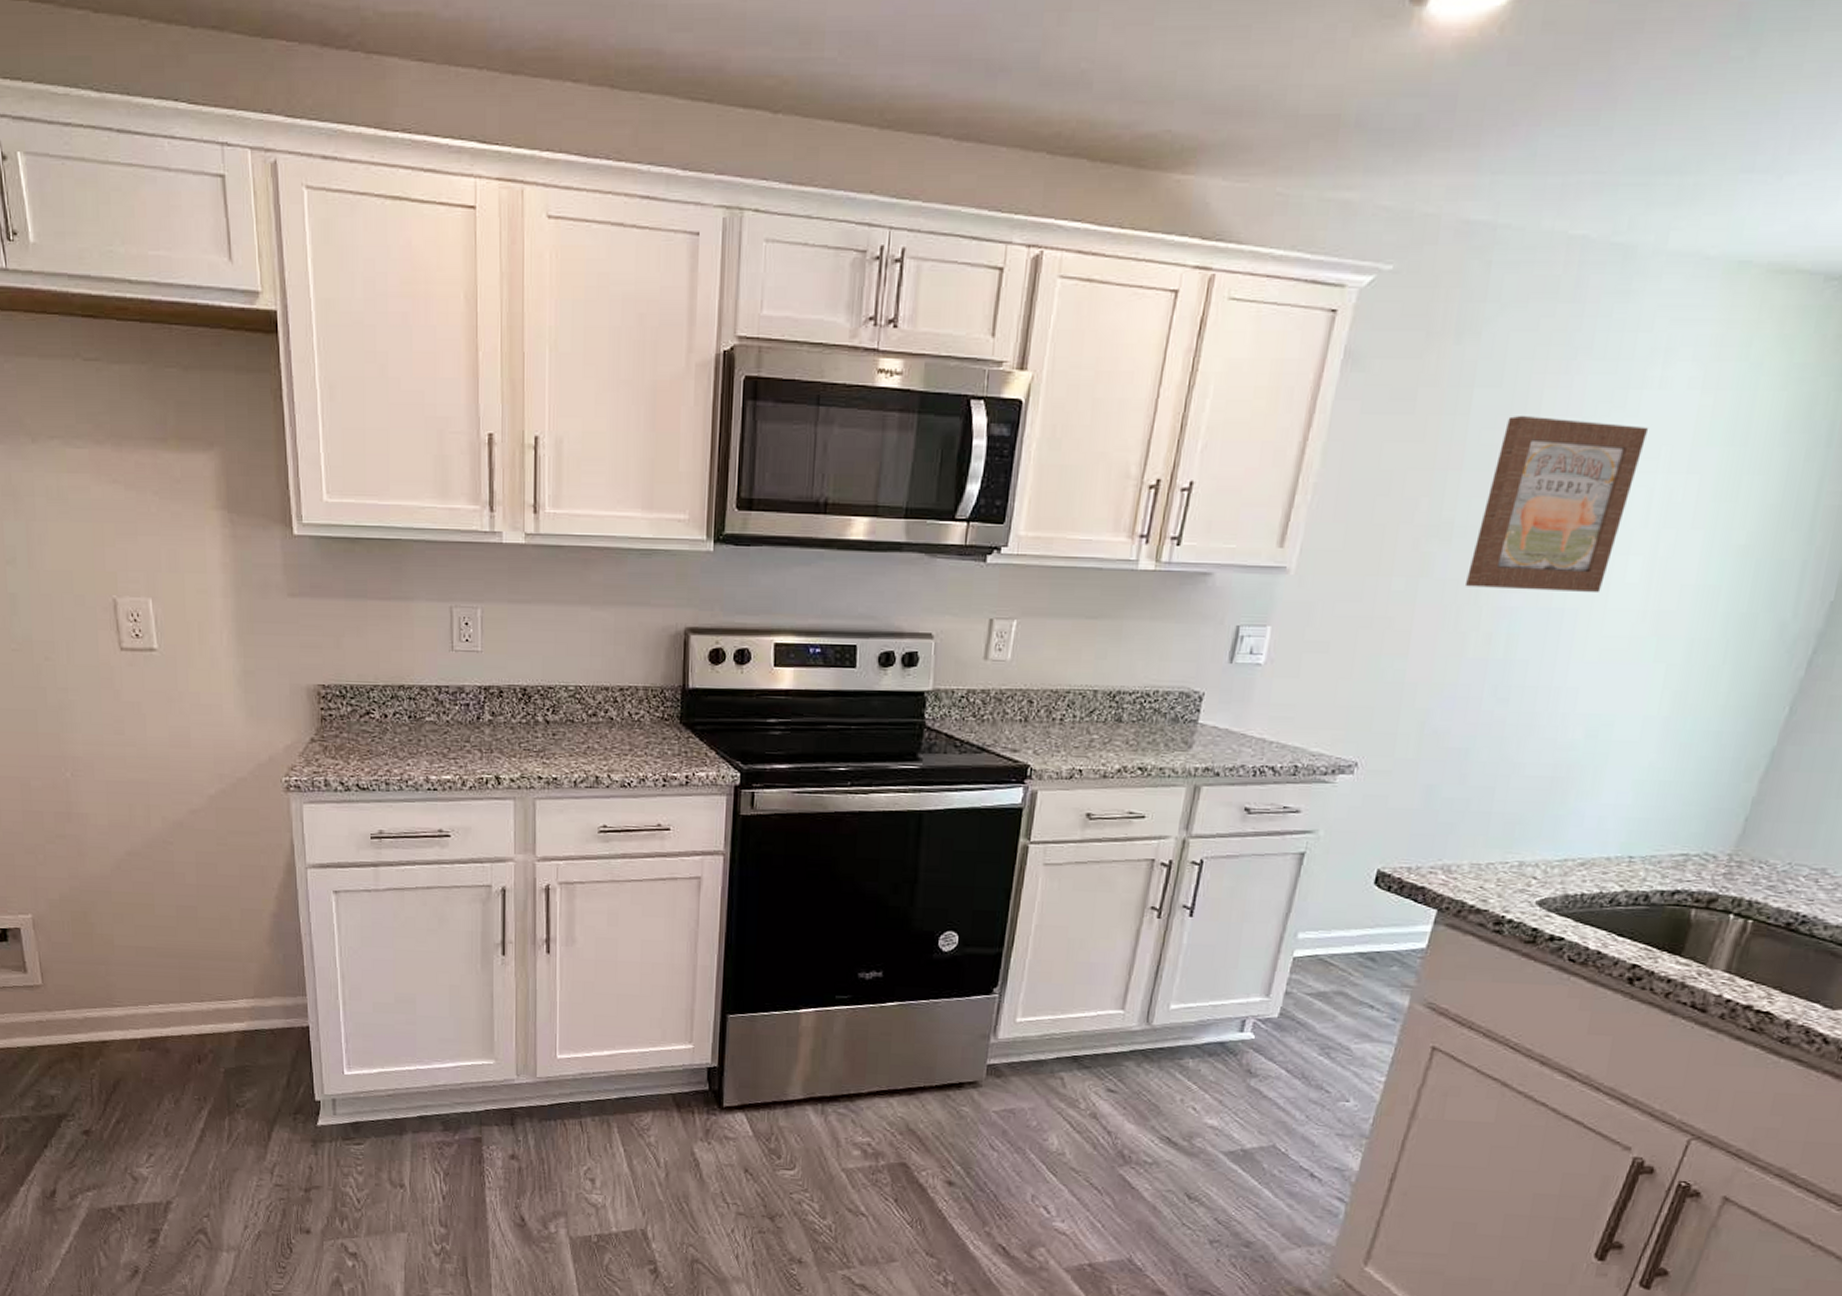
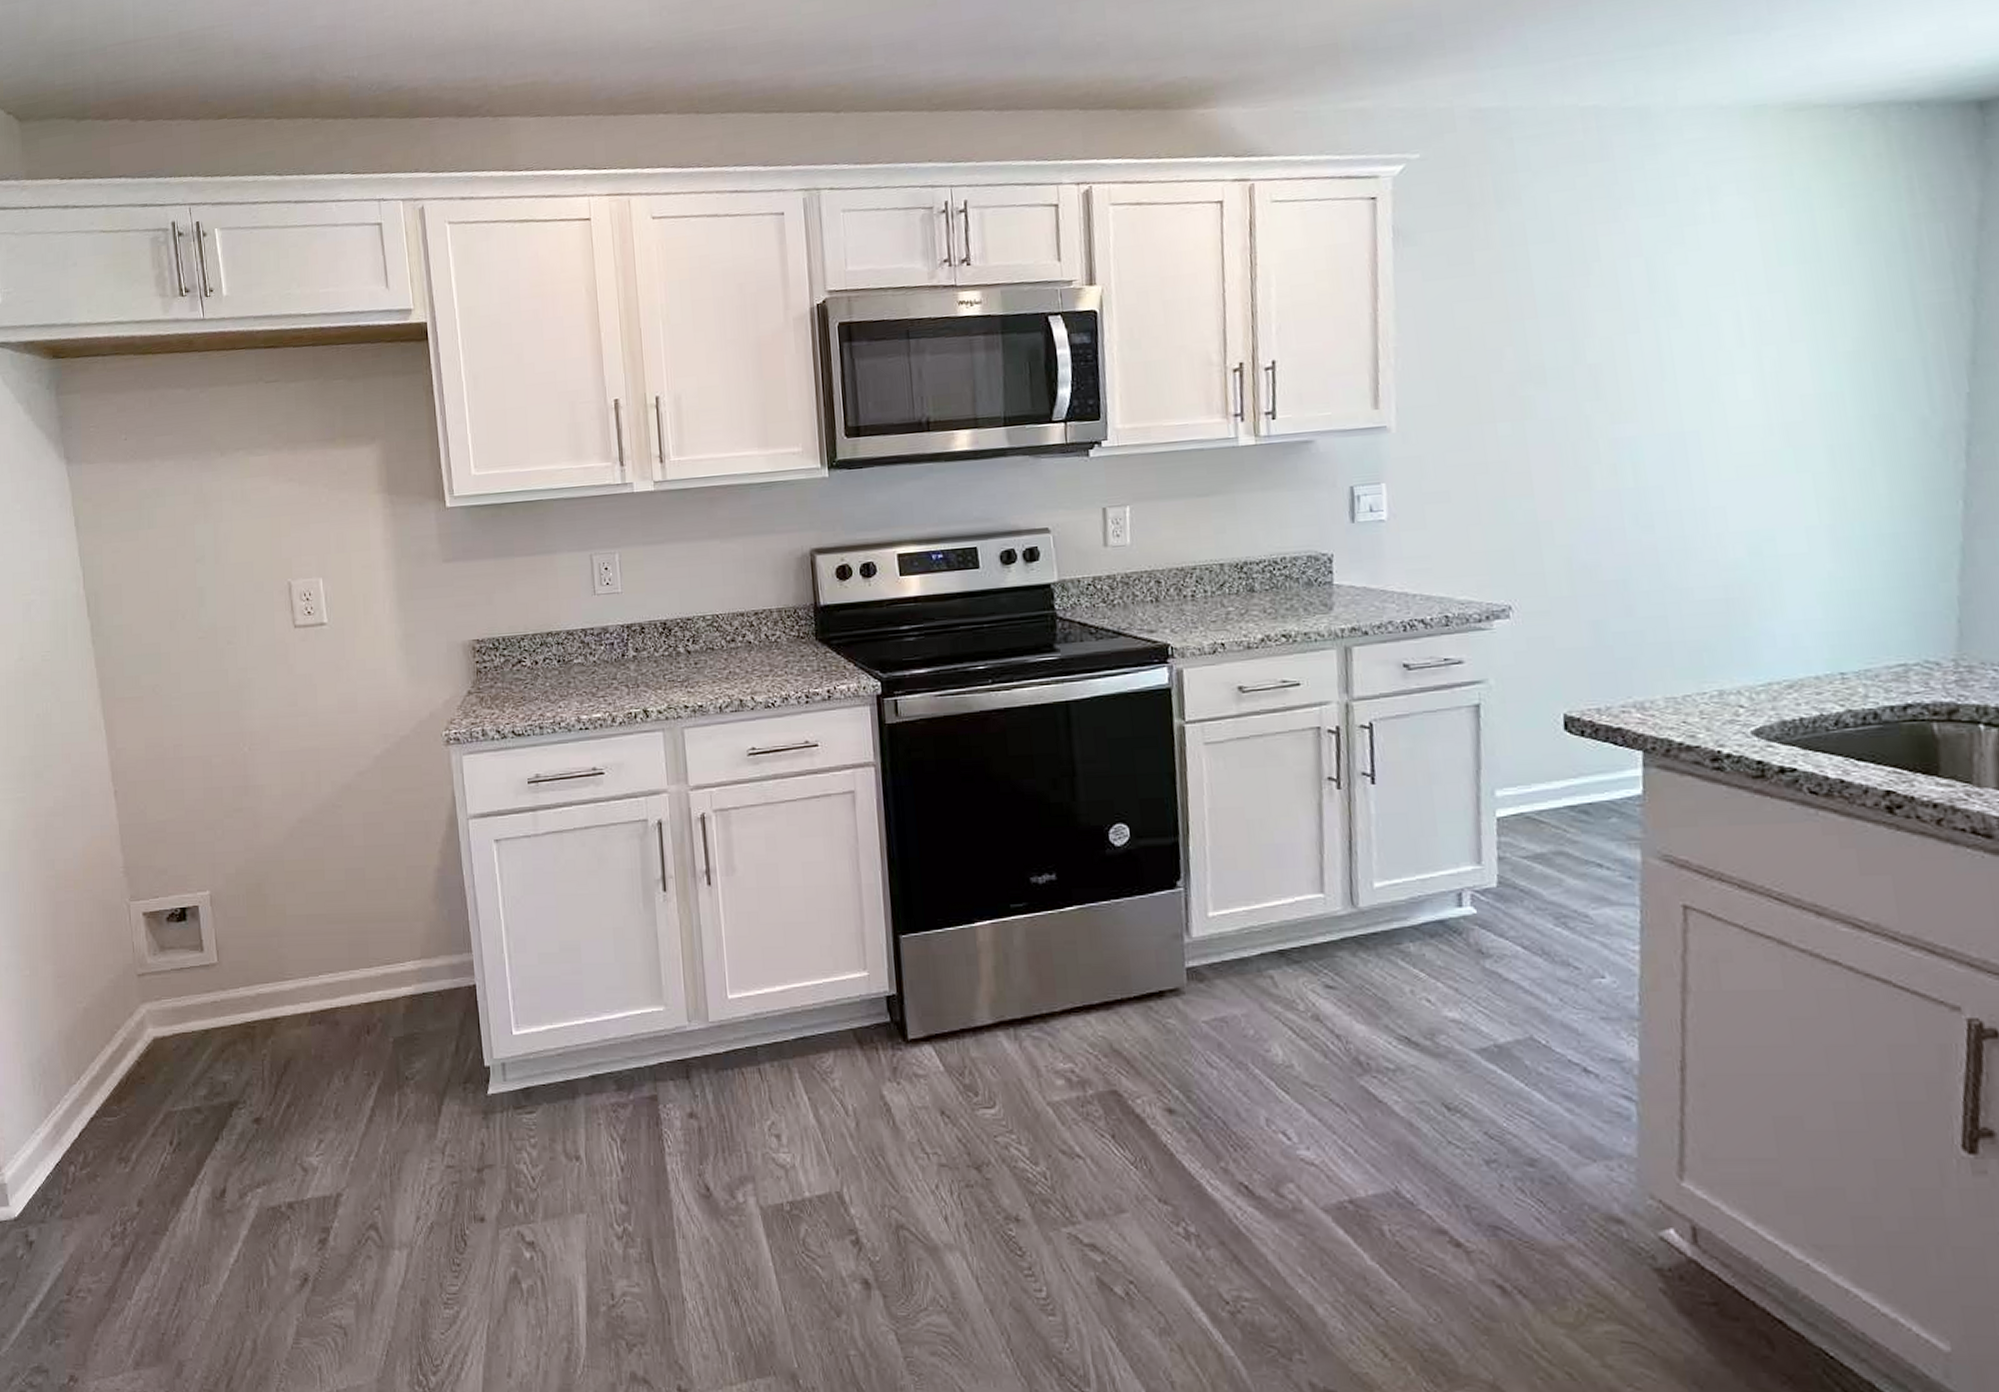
wall art: present [1466,416,1649,593] -> none [1570,257,1717,424]

